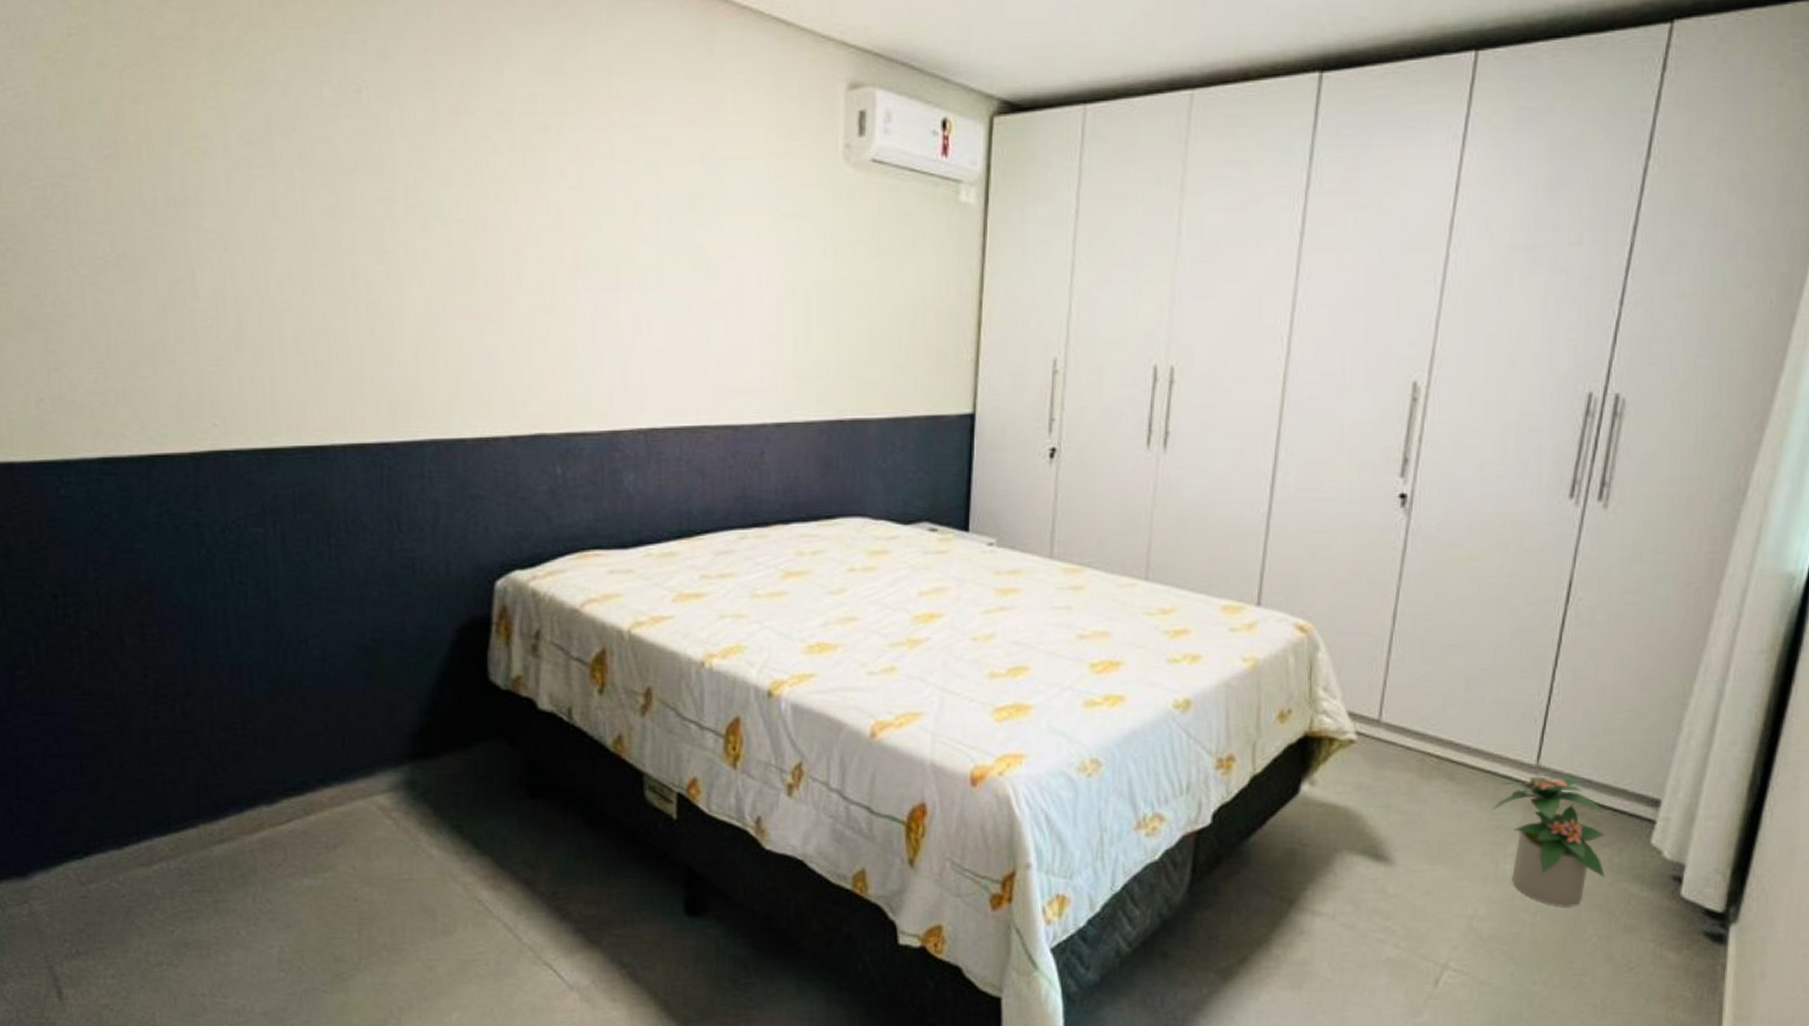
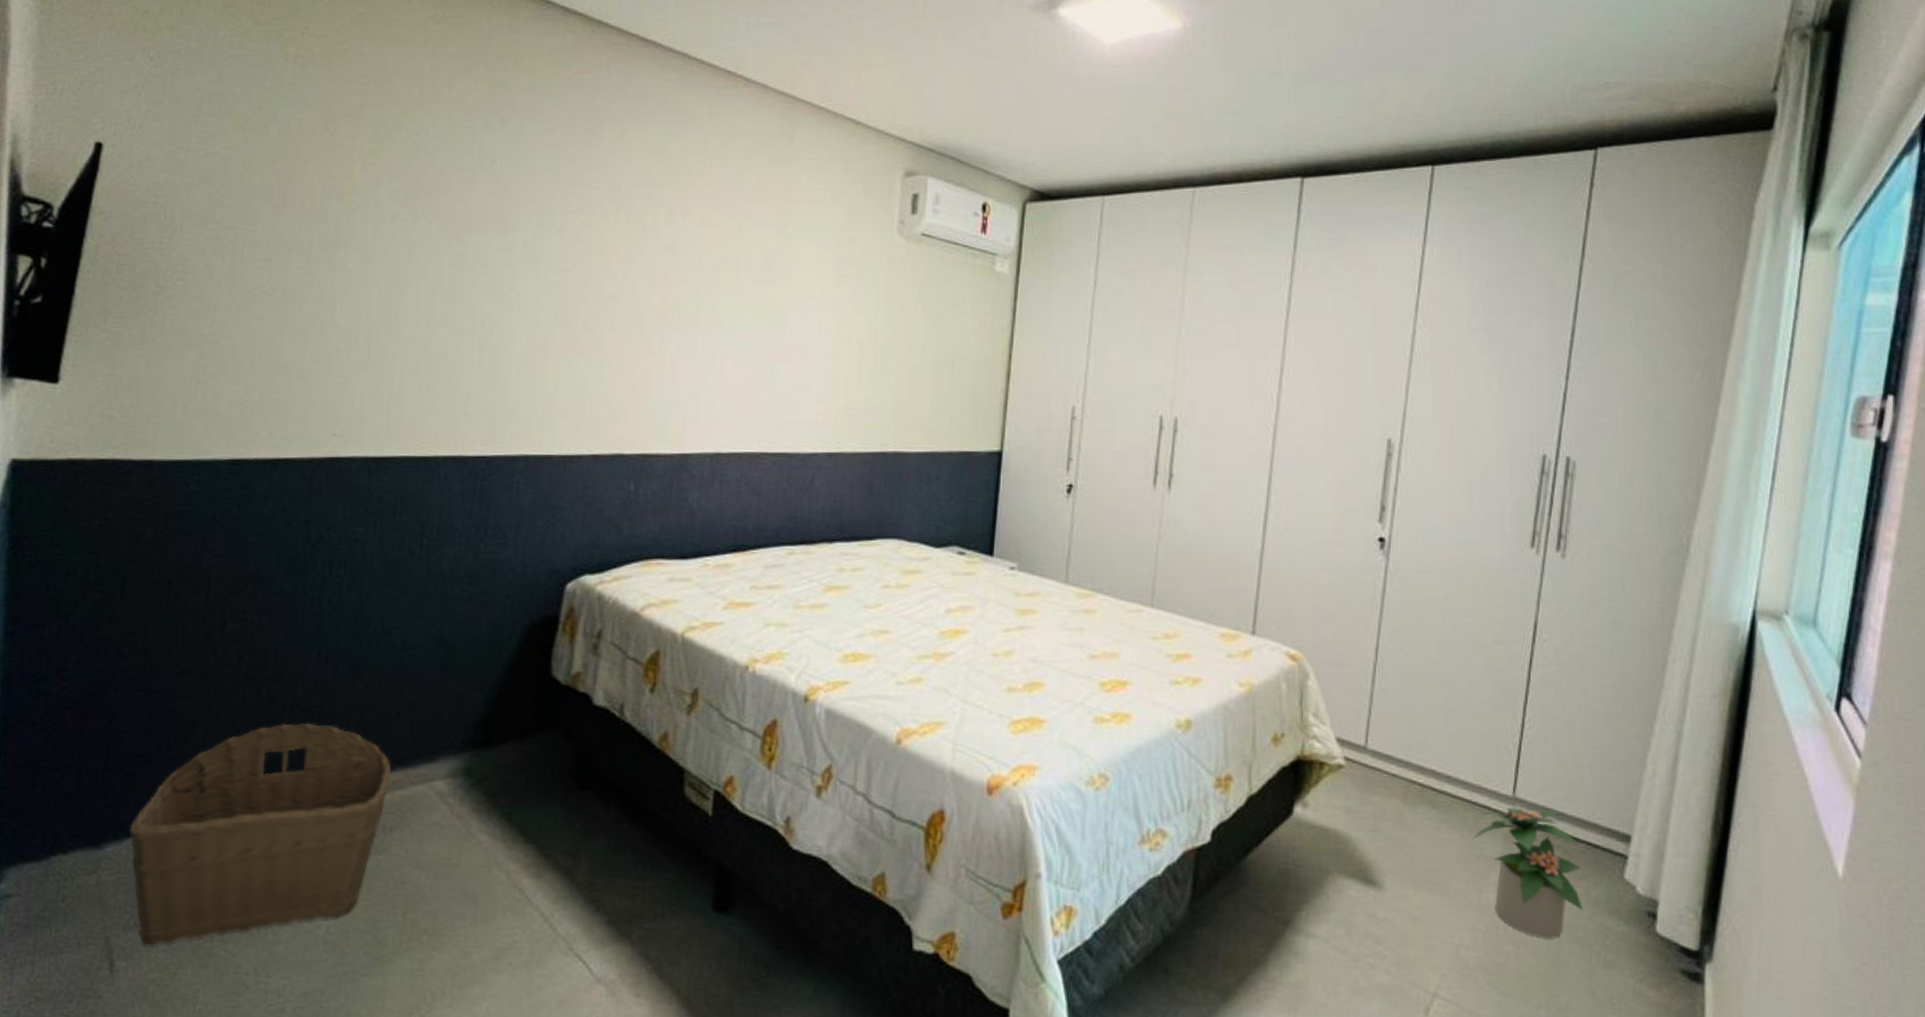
wicker basket: none [54,741,328,973] -> present [129,722,392,946]

